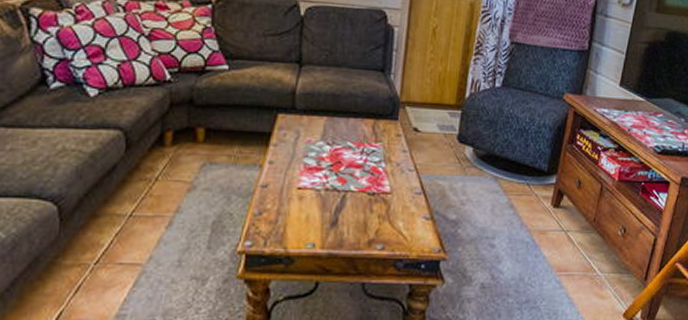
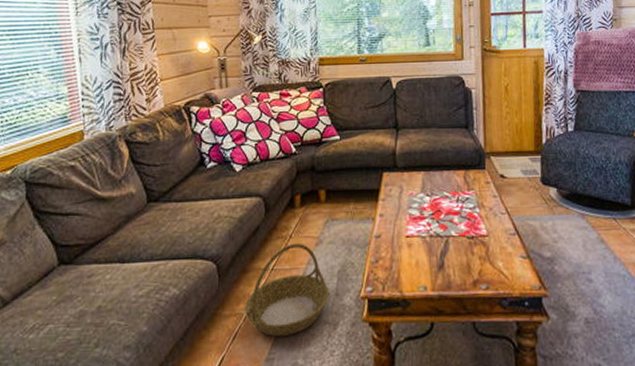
basket: none [92,186,200,292] -> present [245,242,329,337]

